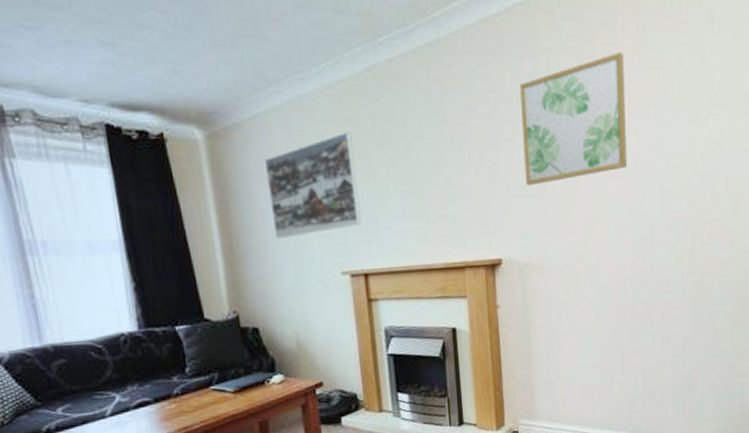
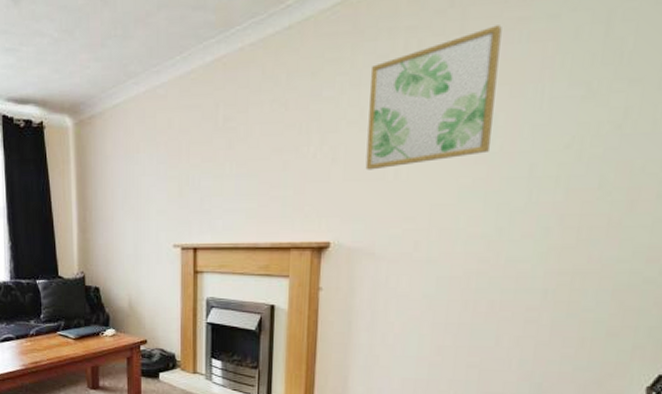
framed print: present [265,131,361,240] -> none [119,118,197,213]

